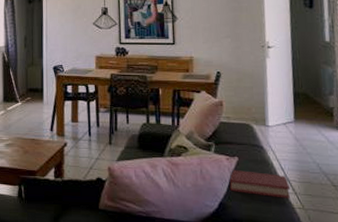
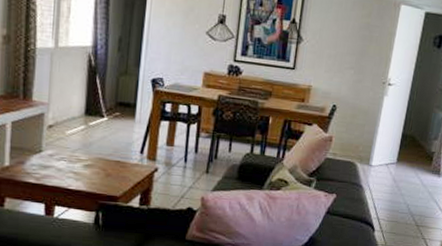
hardback book: present [229,169,291,199] -> none [322,205,379,236]

